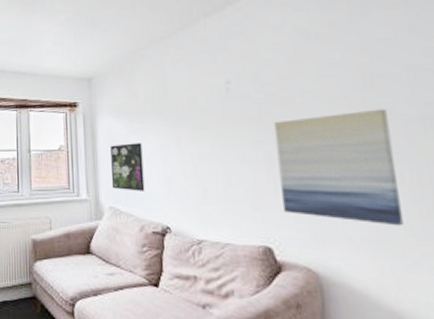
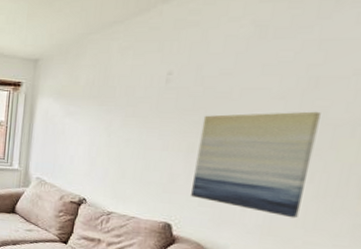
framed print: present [110,143,145,191] -> none [41,124,75,167]

